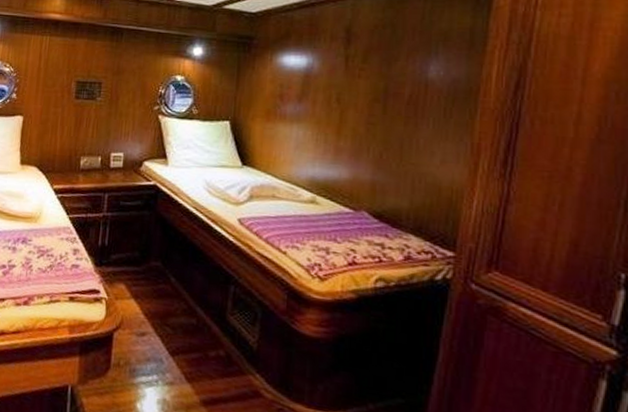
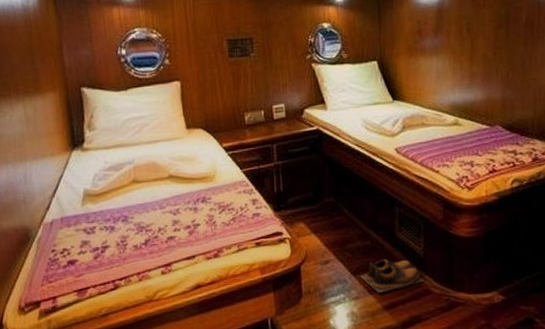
shoes: none [178,343,254,384] -> present [359,259,424,293]

